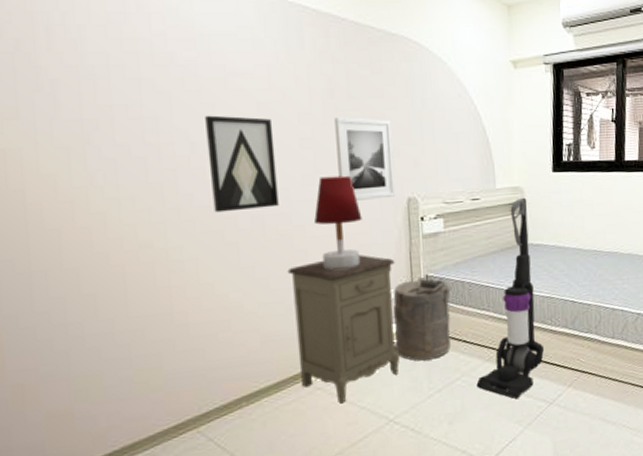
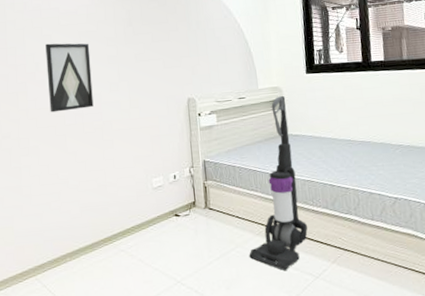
nightstand: present [287,254,400,404] -> none [99,143,185,265]
table lamp: present [314,175,362,270] -> none [118,82,154,155]
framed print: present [334,117,396,201] -> none [132,39,178,101]
laundry hamper: present [392,276,452,361] -> none [178,161,226,232]

